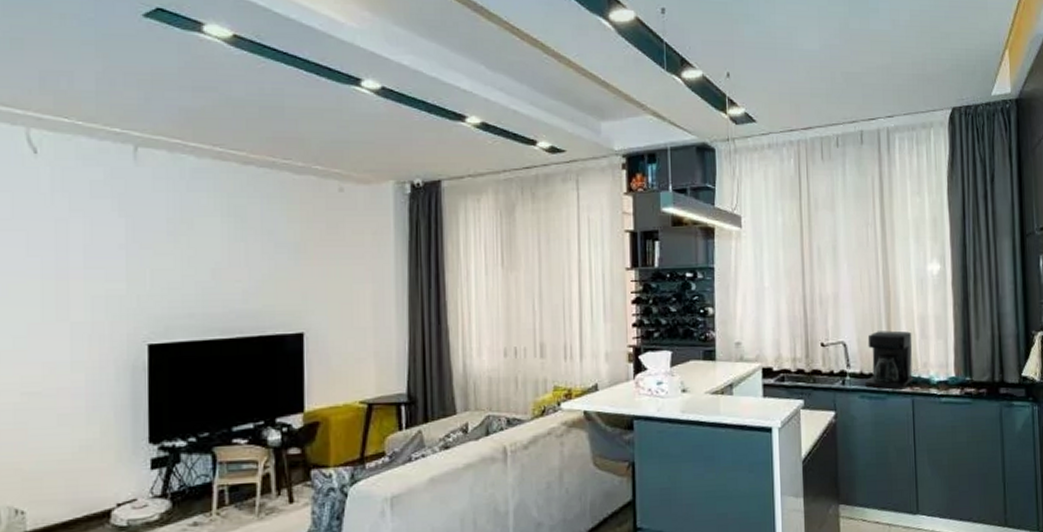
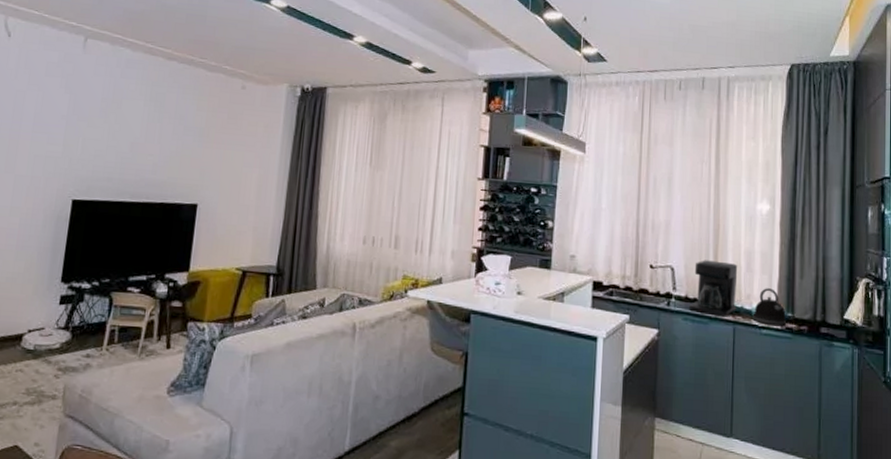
kettle: none [931,353,965,393] -> present [752,288,786,327]

